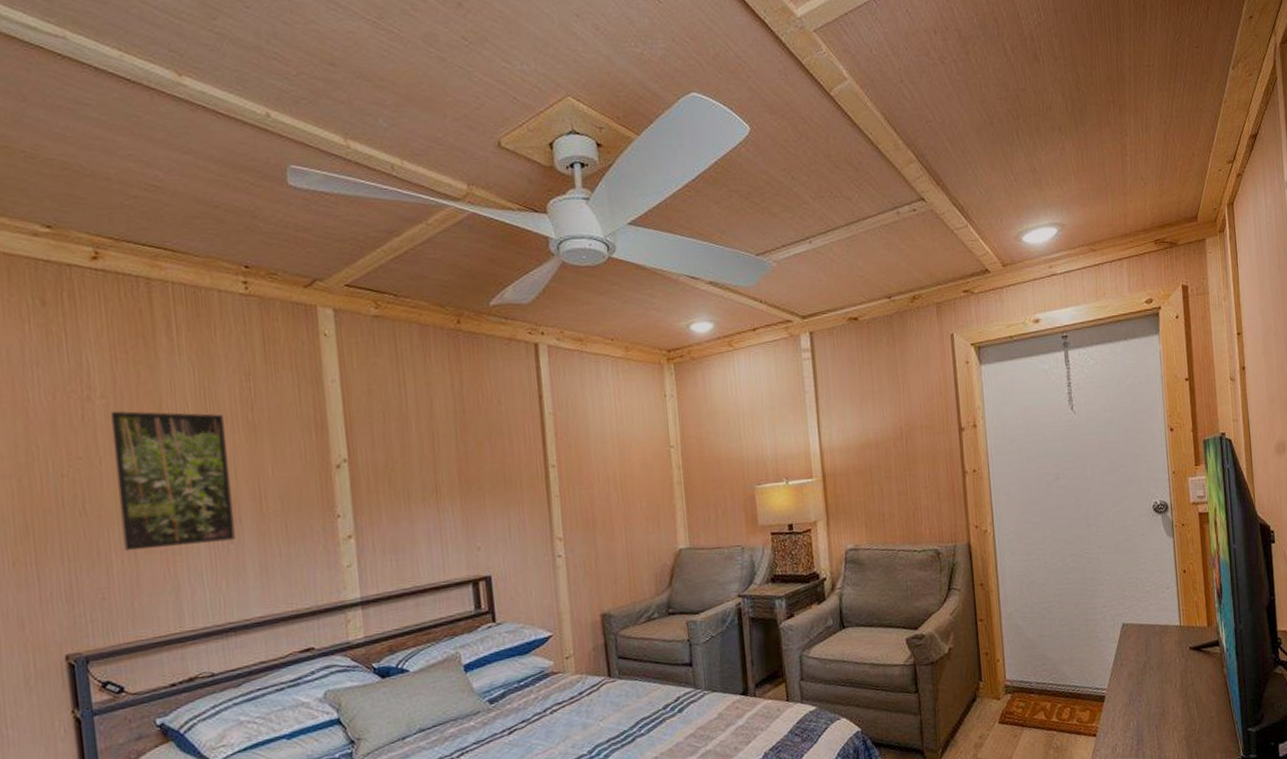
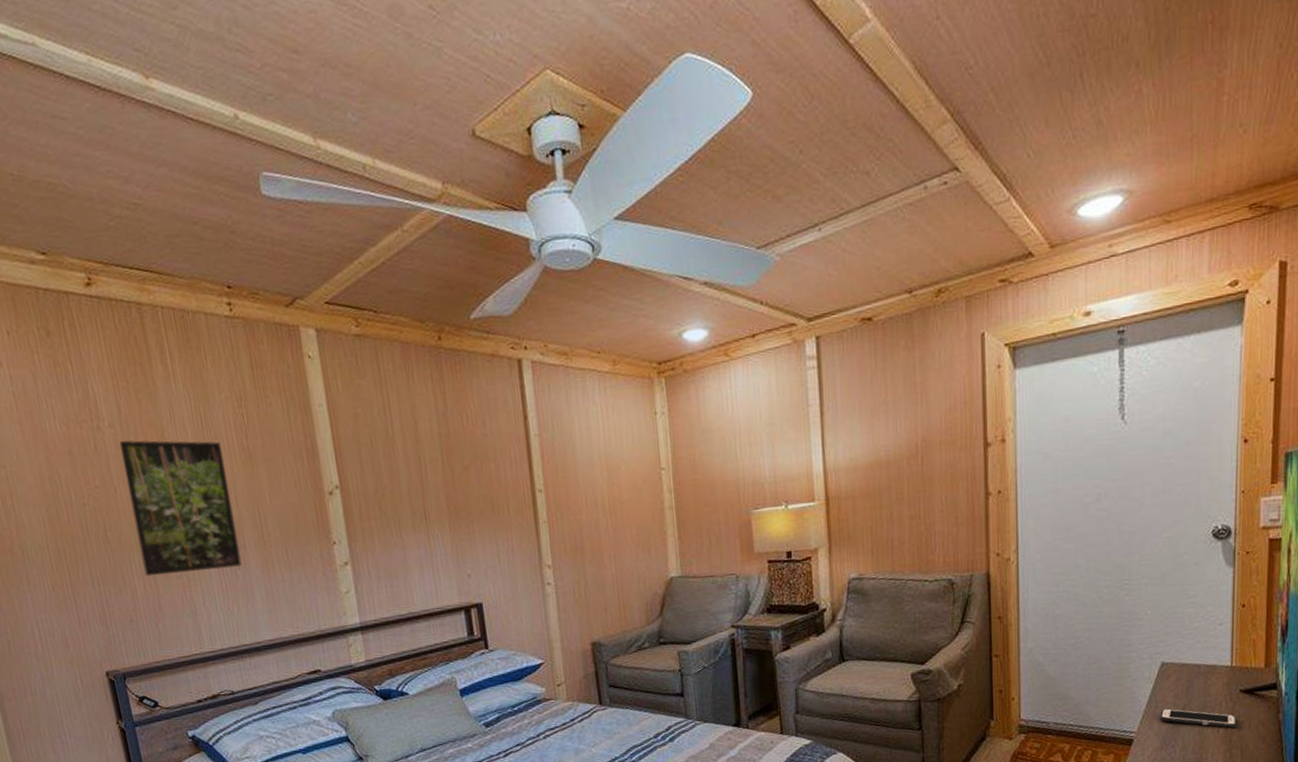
cell phone: none [1125,666,1190,683] -> present [1160,708,1237,728]

